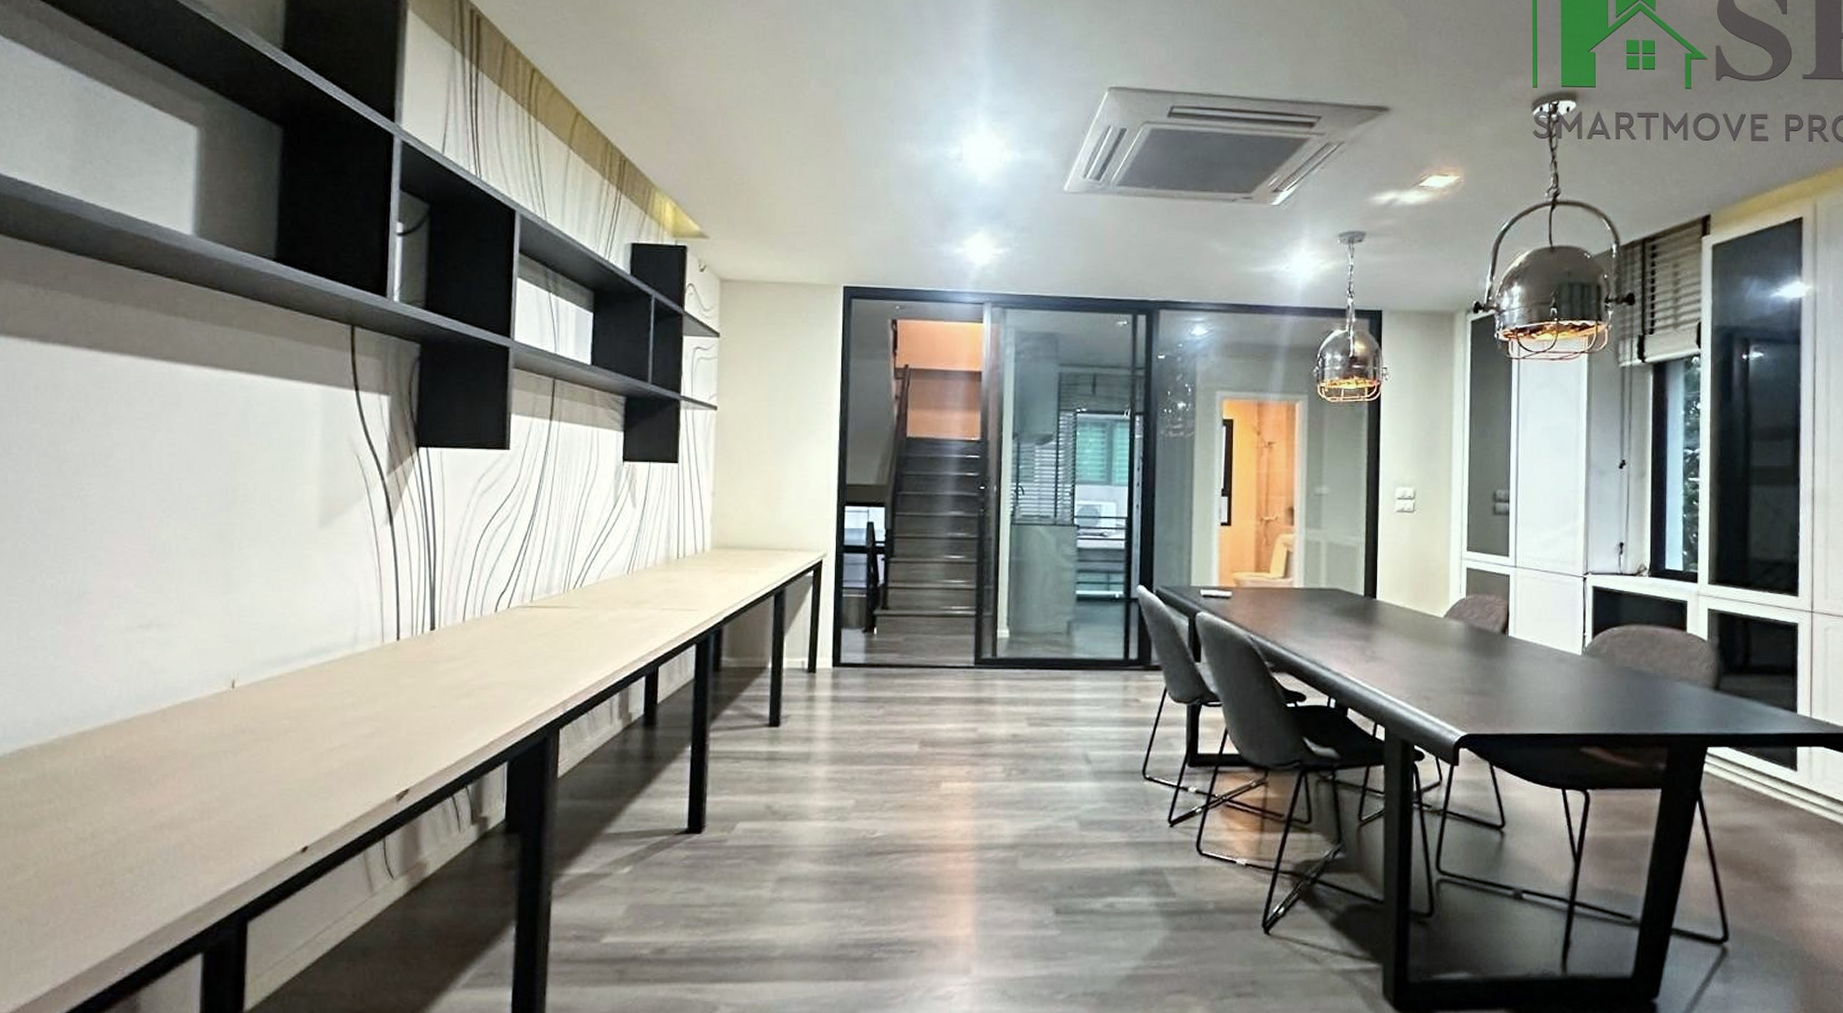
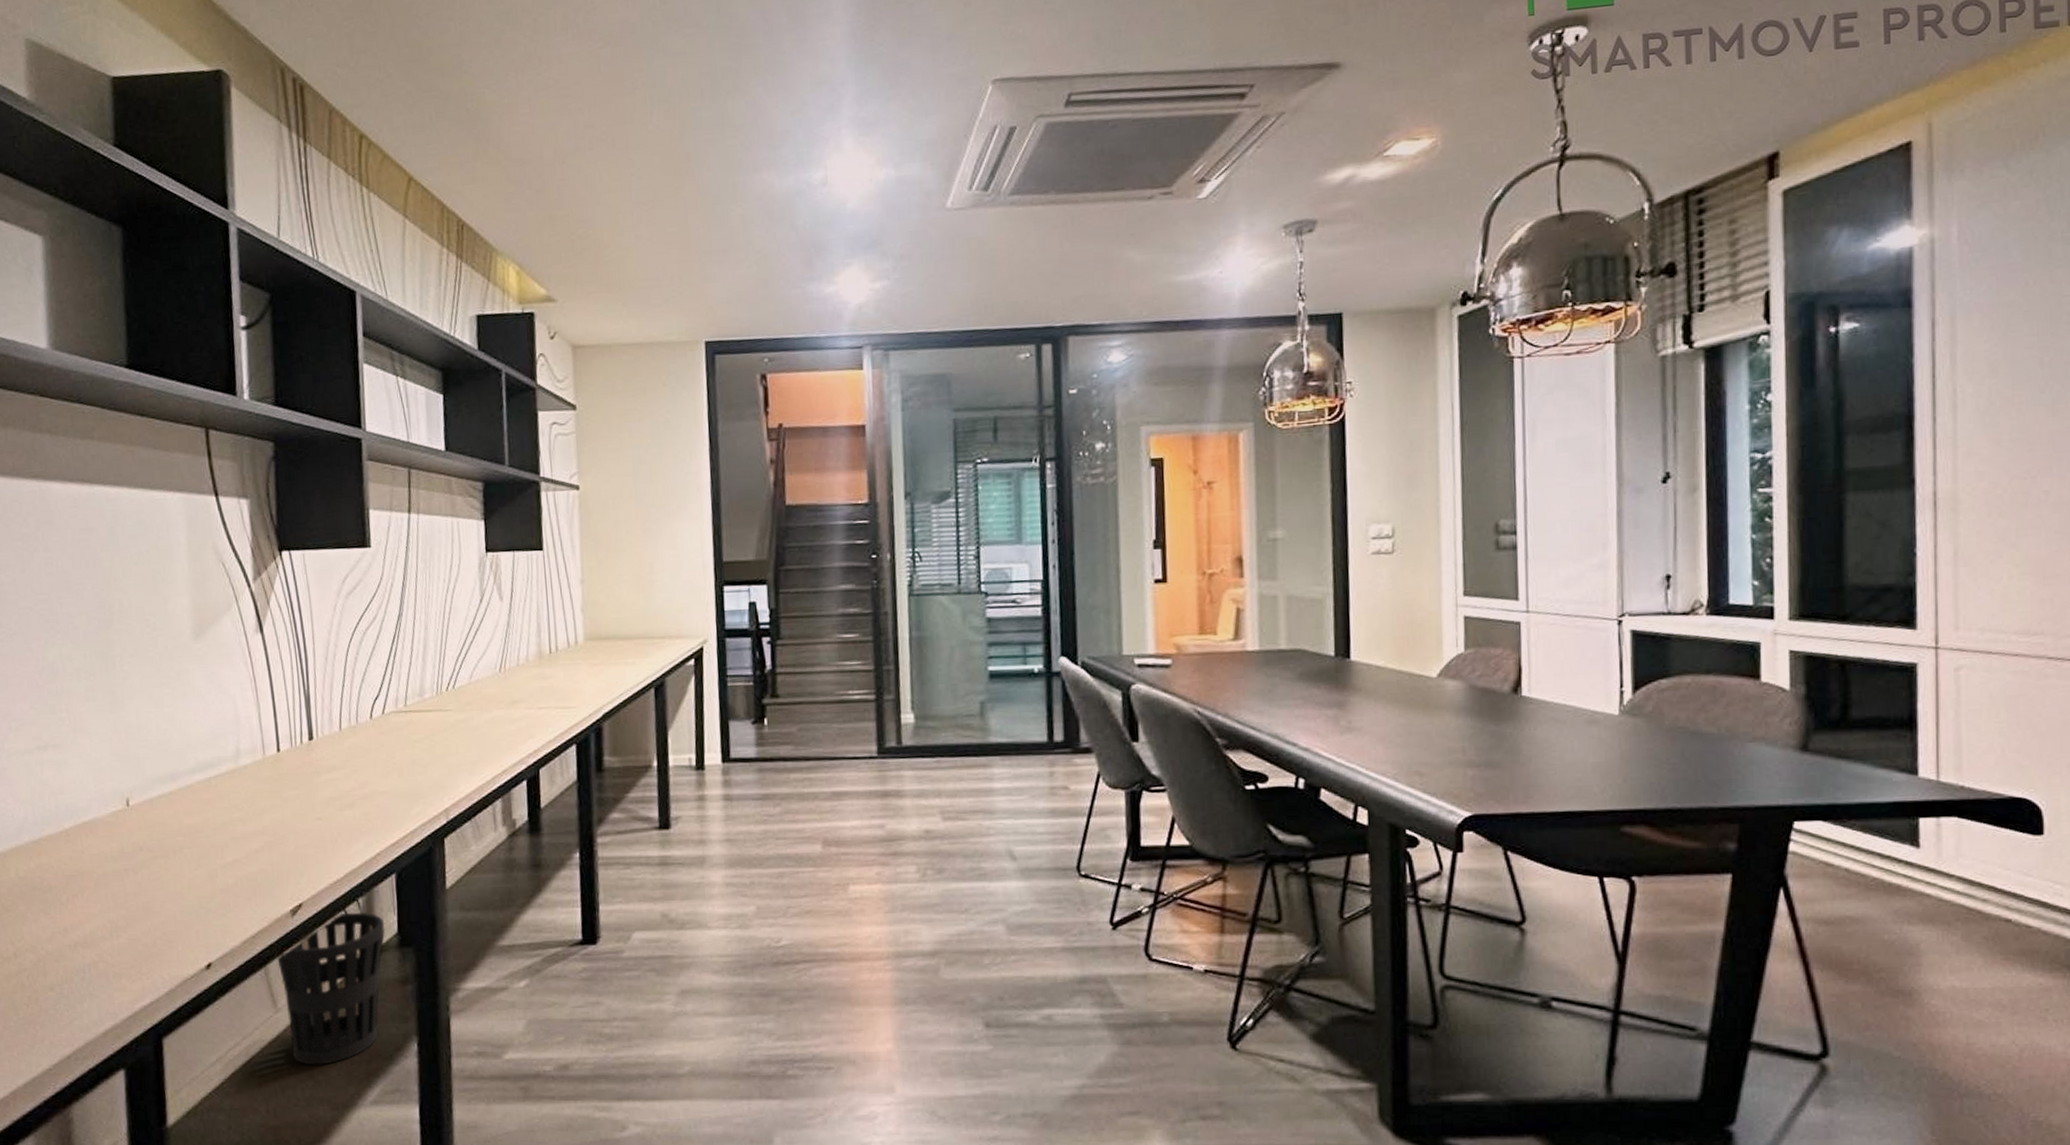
wastebasket: none [378,798,493,949] -> present [277,912,385,1065]

